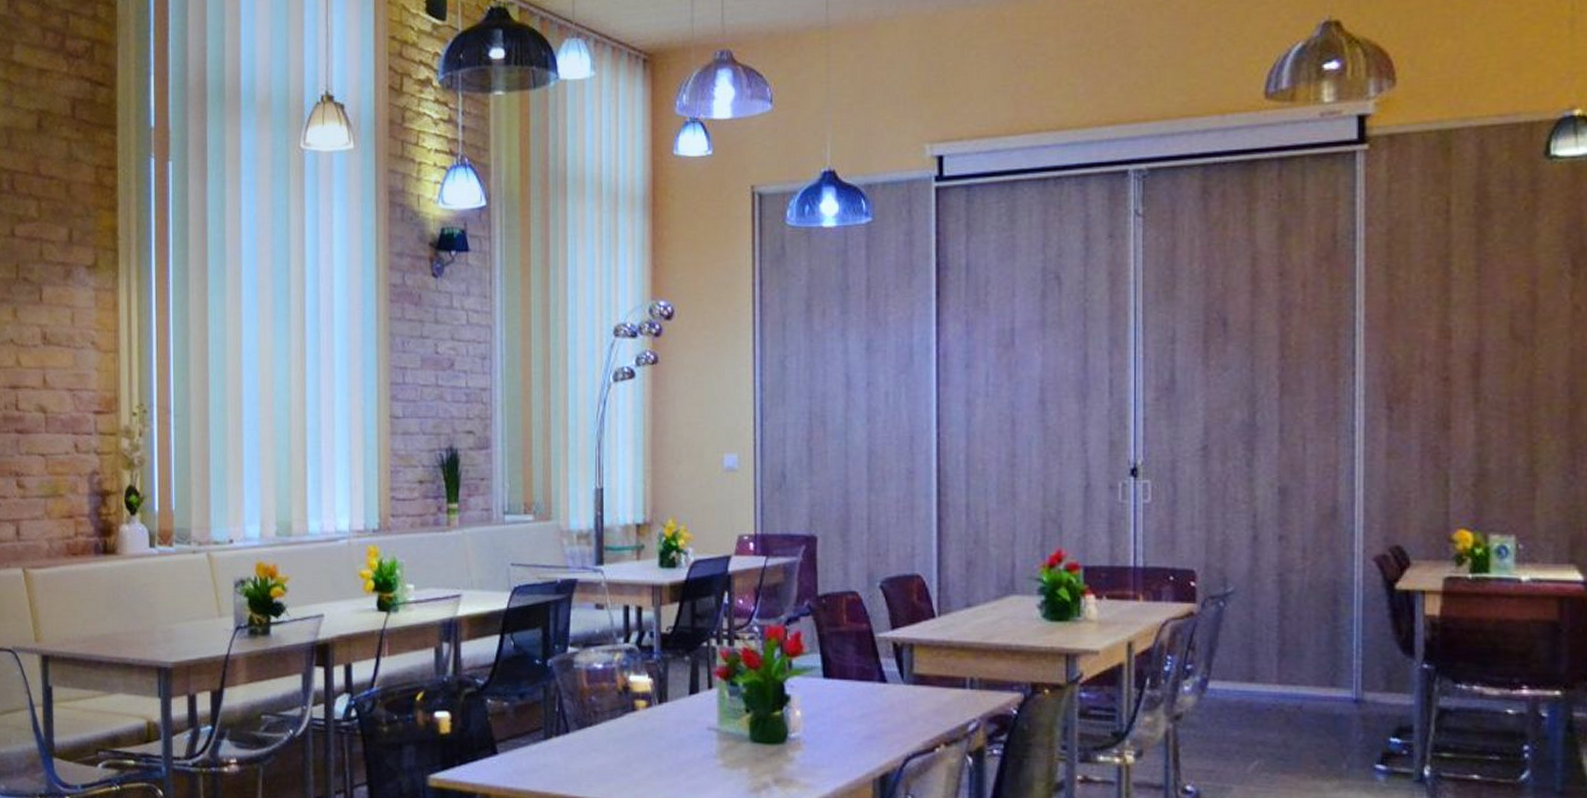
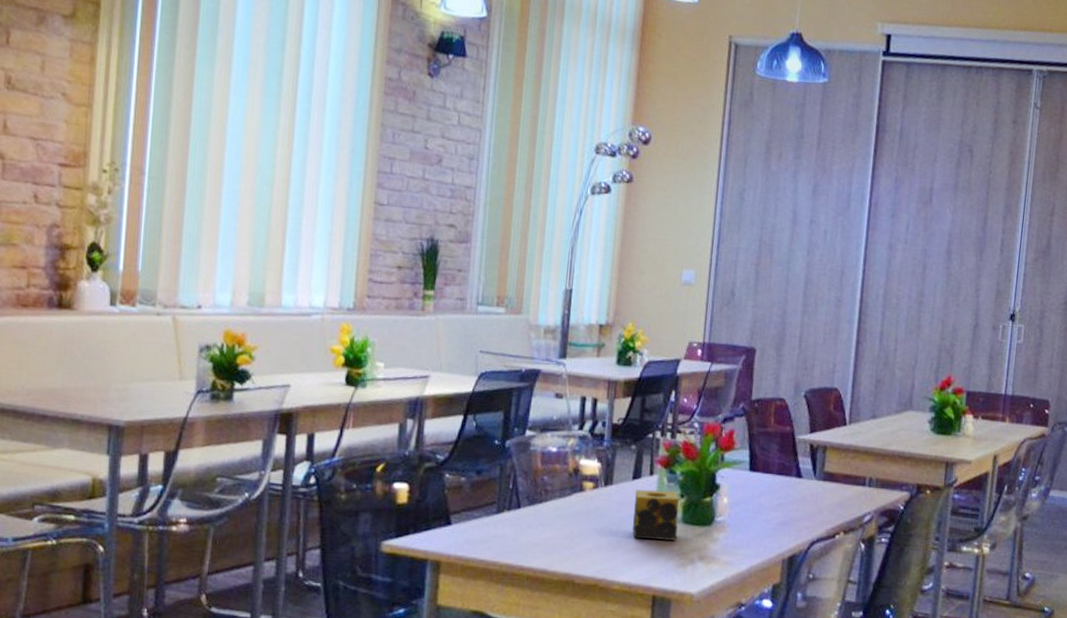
candle: none [693,705,747,763] -> present [632,489,680,541]

